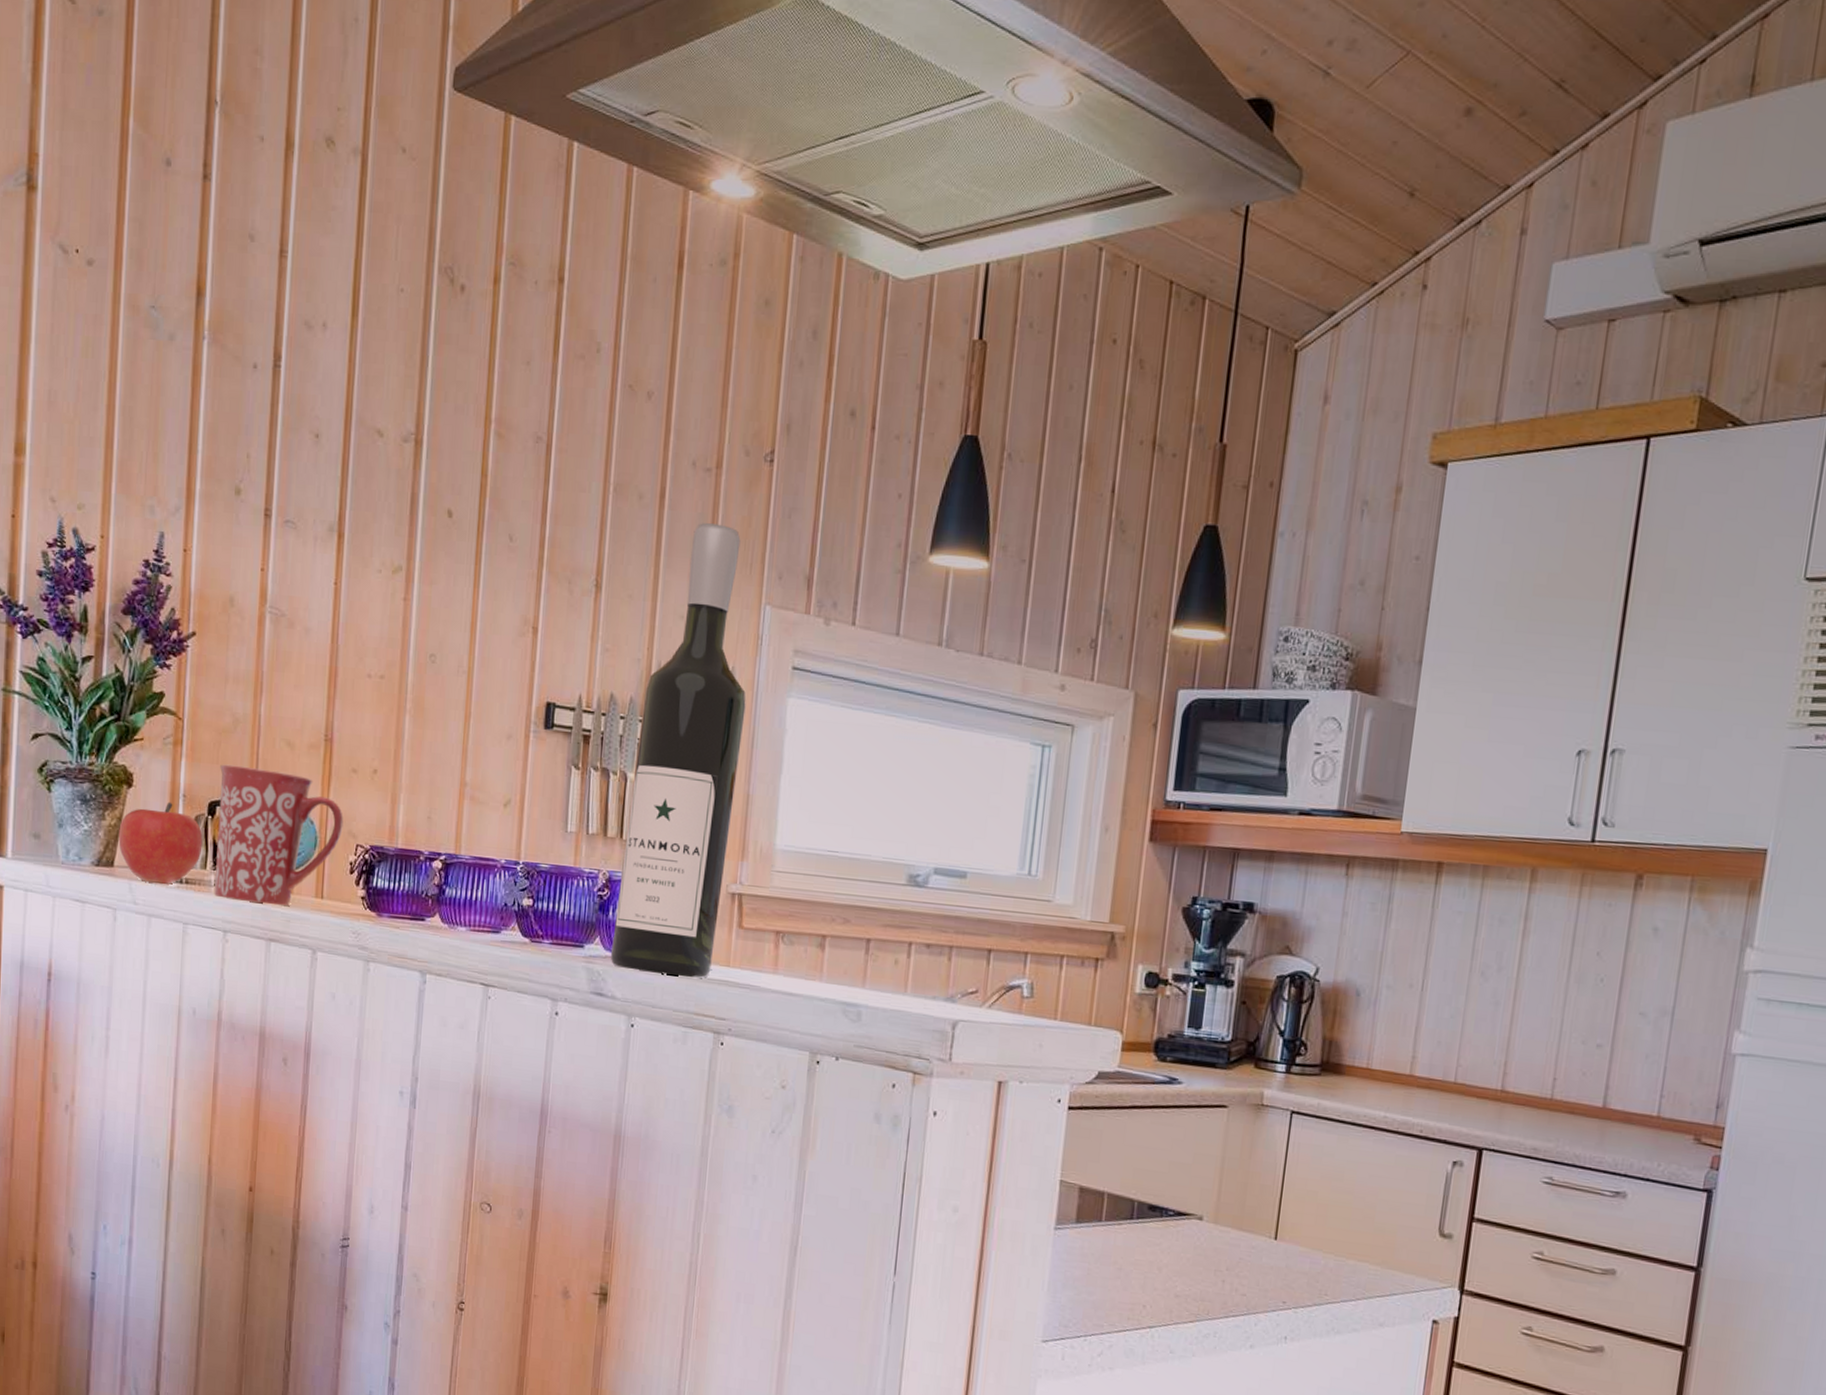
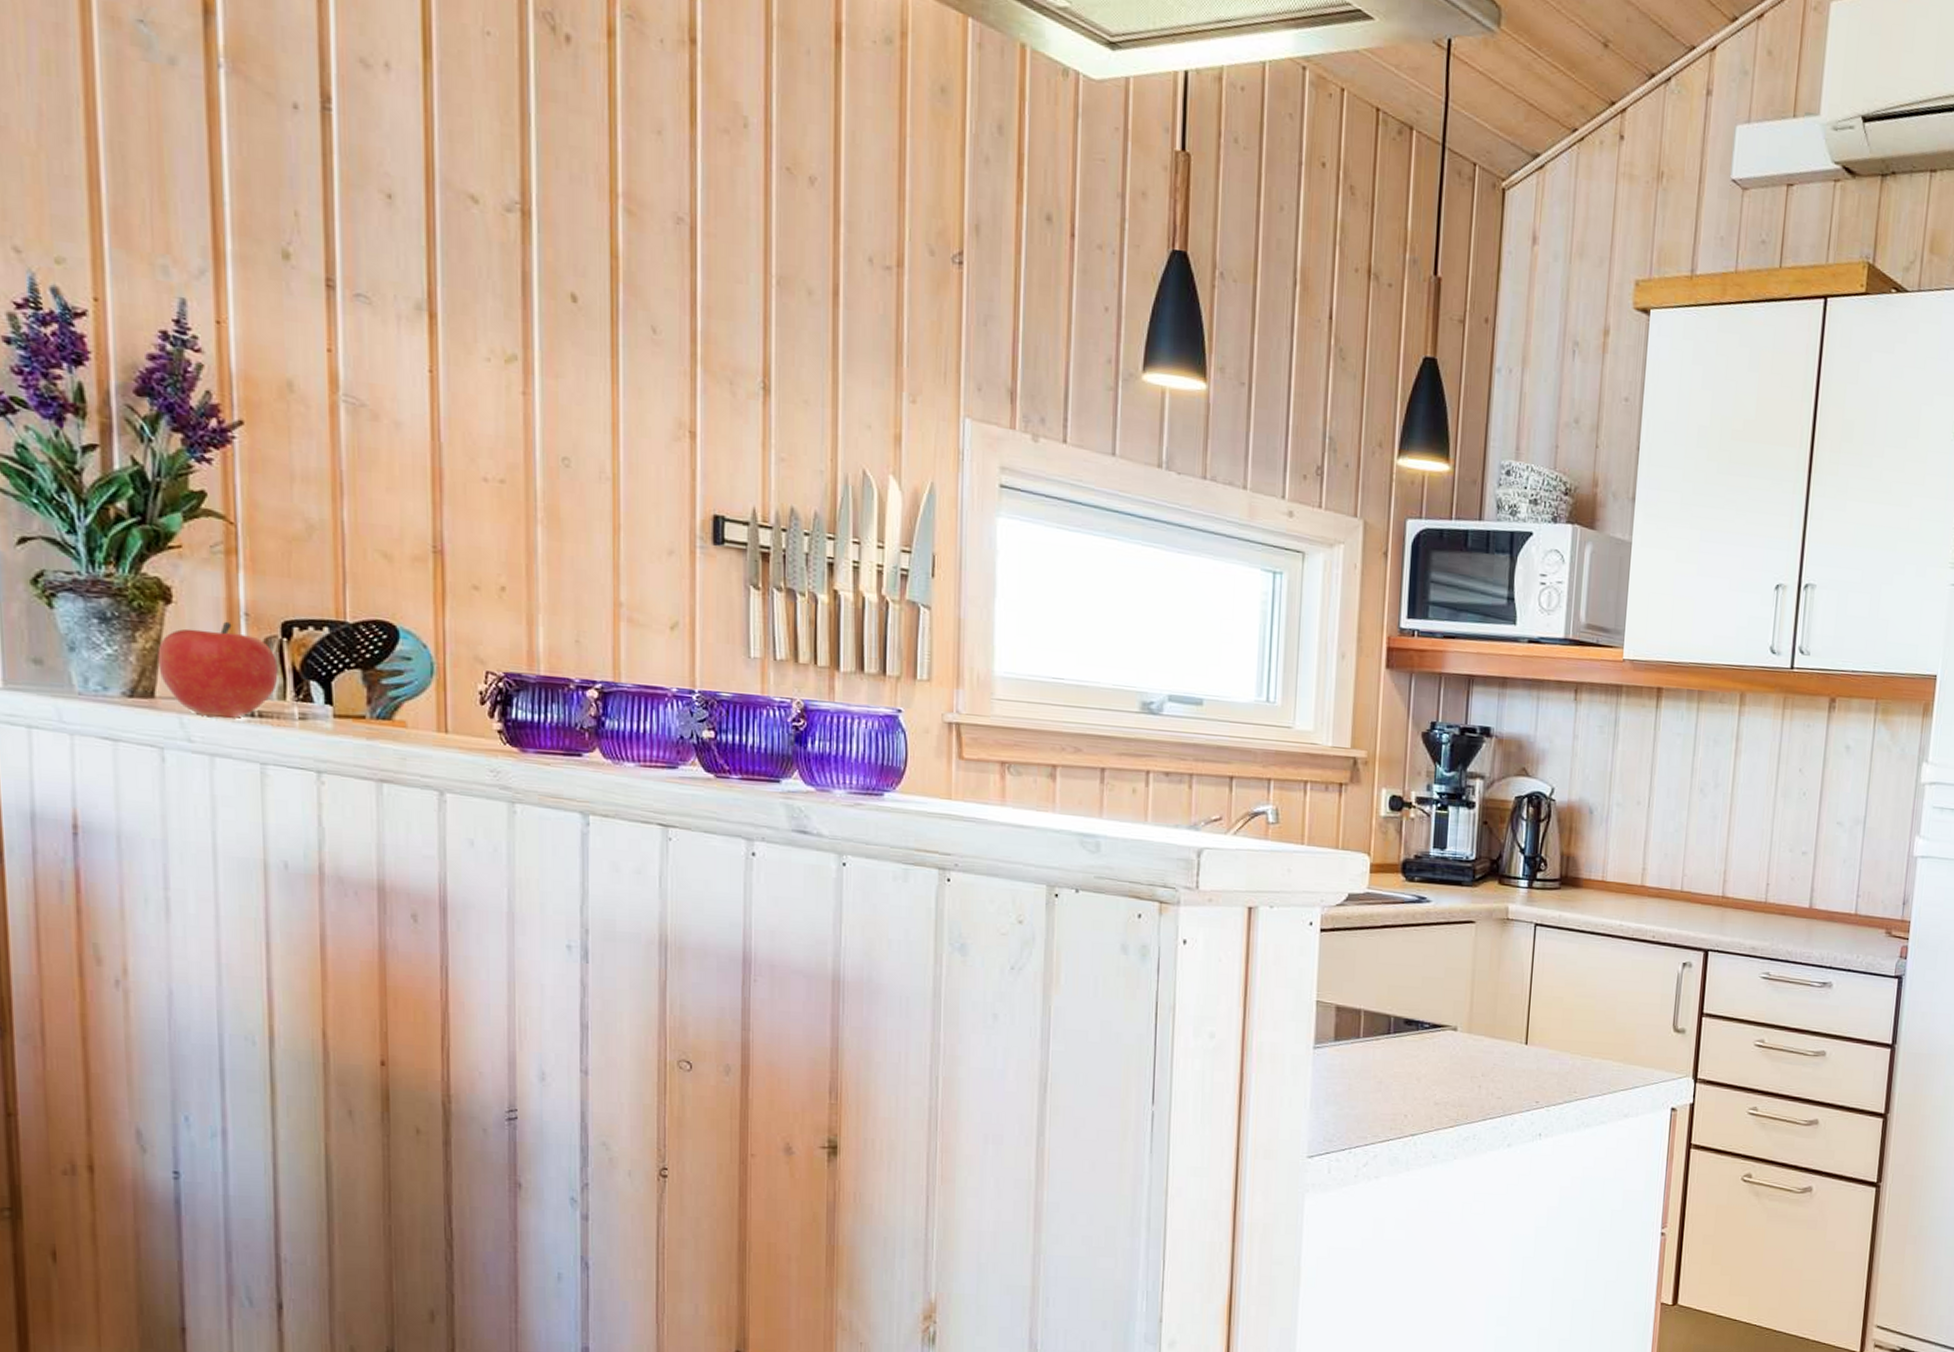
mug: present [214,764,344,907] -> none [293,577,467,743]
bottle: present [610,523,747,978] -> none [812,325,950,812]

